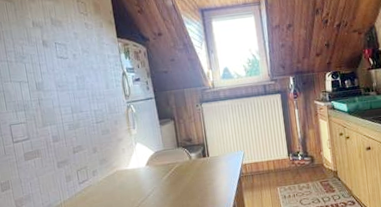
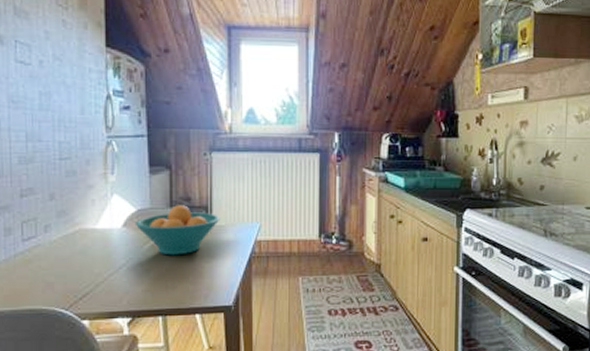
fruit bowl: none [154,145,215,183] -> present [134,205,220,256]

